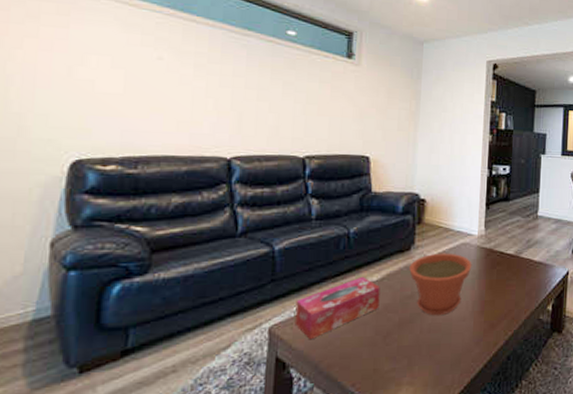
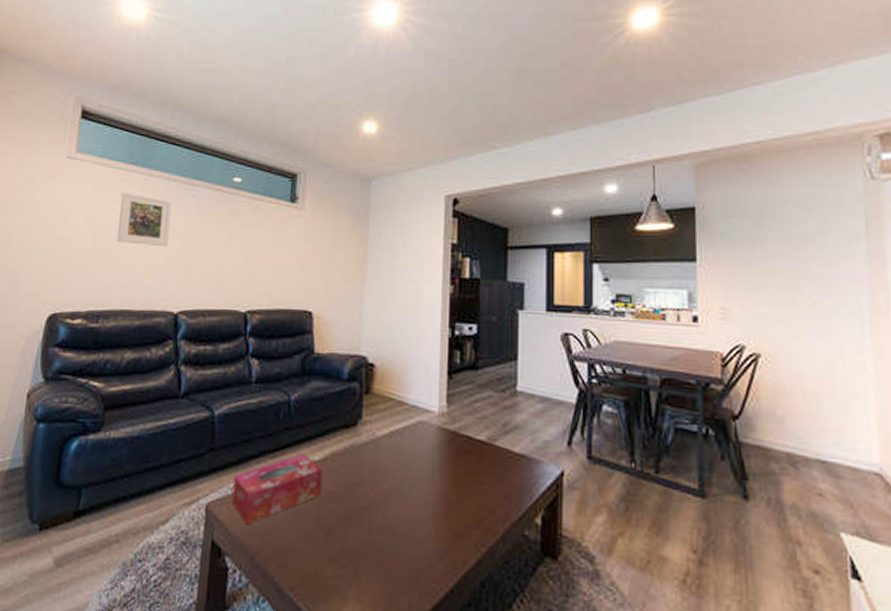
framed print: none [155,36,219,95] -> present [117,193,172,247]
plant pot: present [409,253,472,316] -> none [356,432,432,514]

